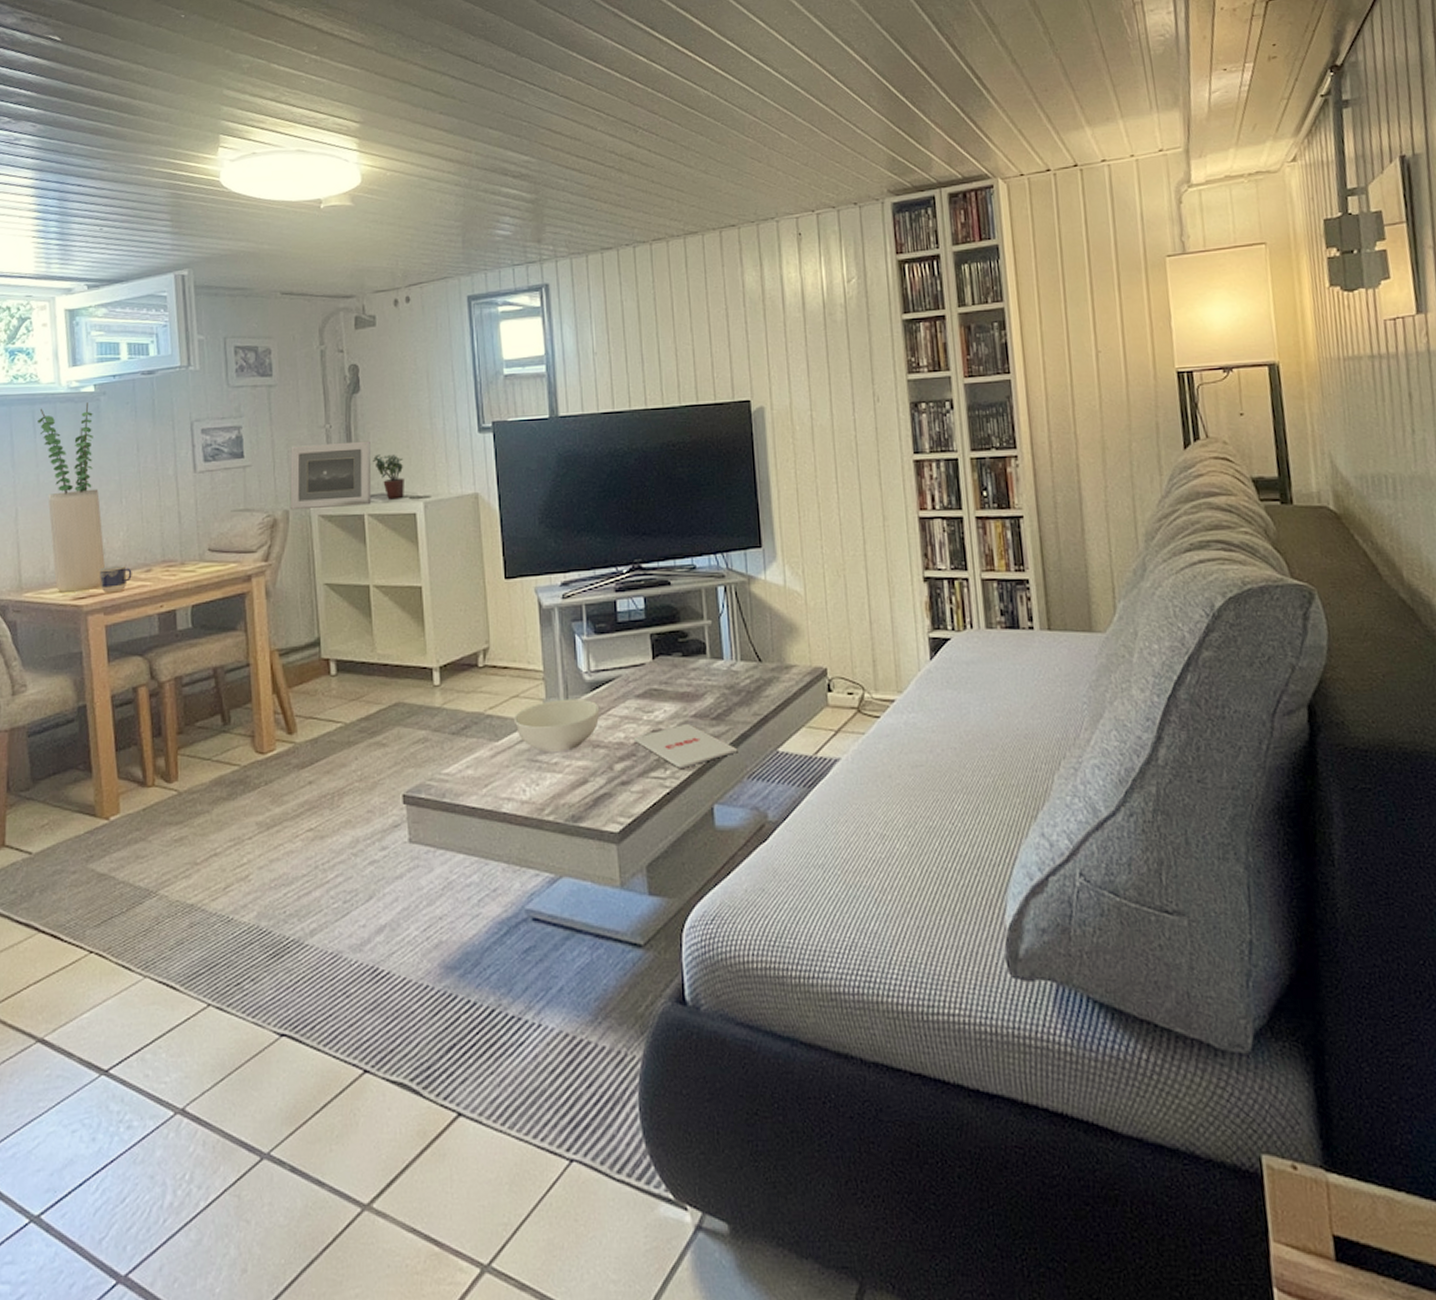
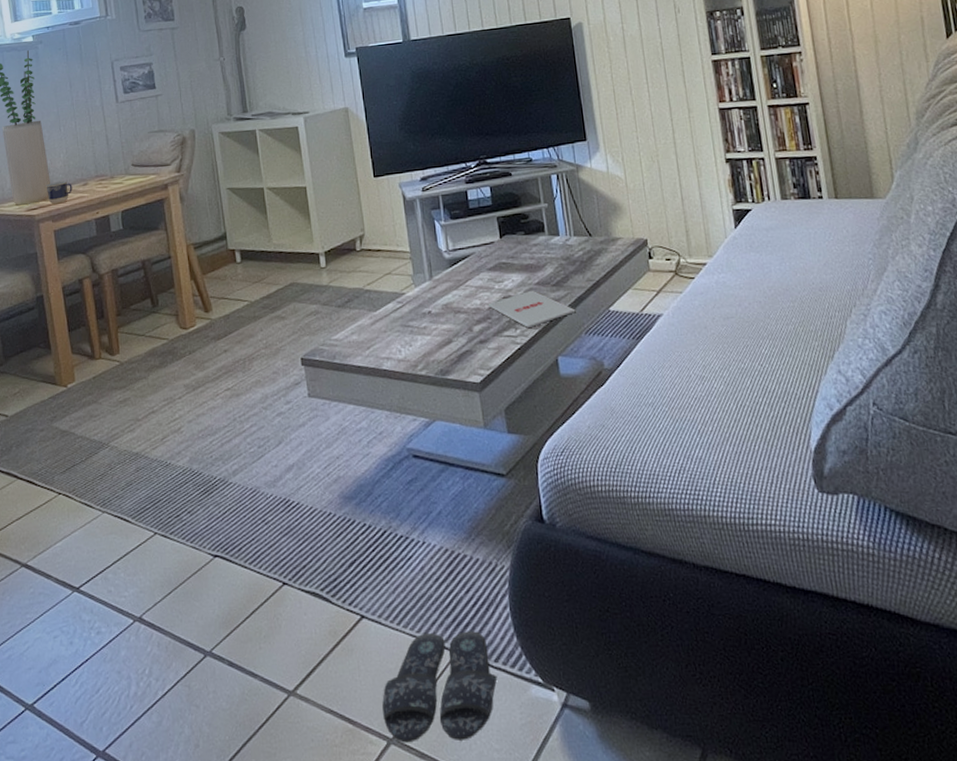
picture frame: present [290,440,372,510] -> none [193,69,261,130]
potted plant: present [372,454,404,500] -> none [259,79,288,117]
slippers: none [478,1135,620,1271] -> present [382,631,498,743]
bowl: present [513,698,600,754] -> none [387,273,459,320]

